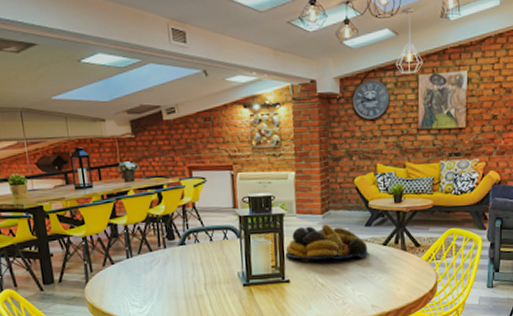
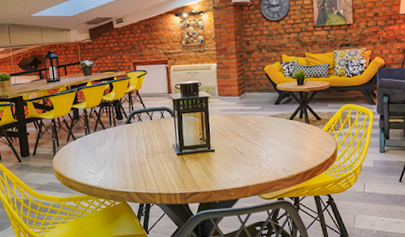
fruit bowl: present [285,224,368,260] -> none [210,103,278,133]

